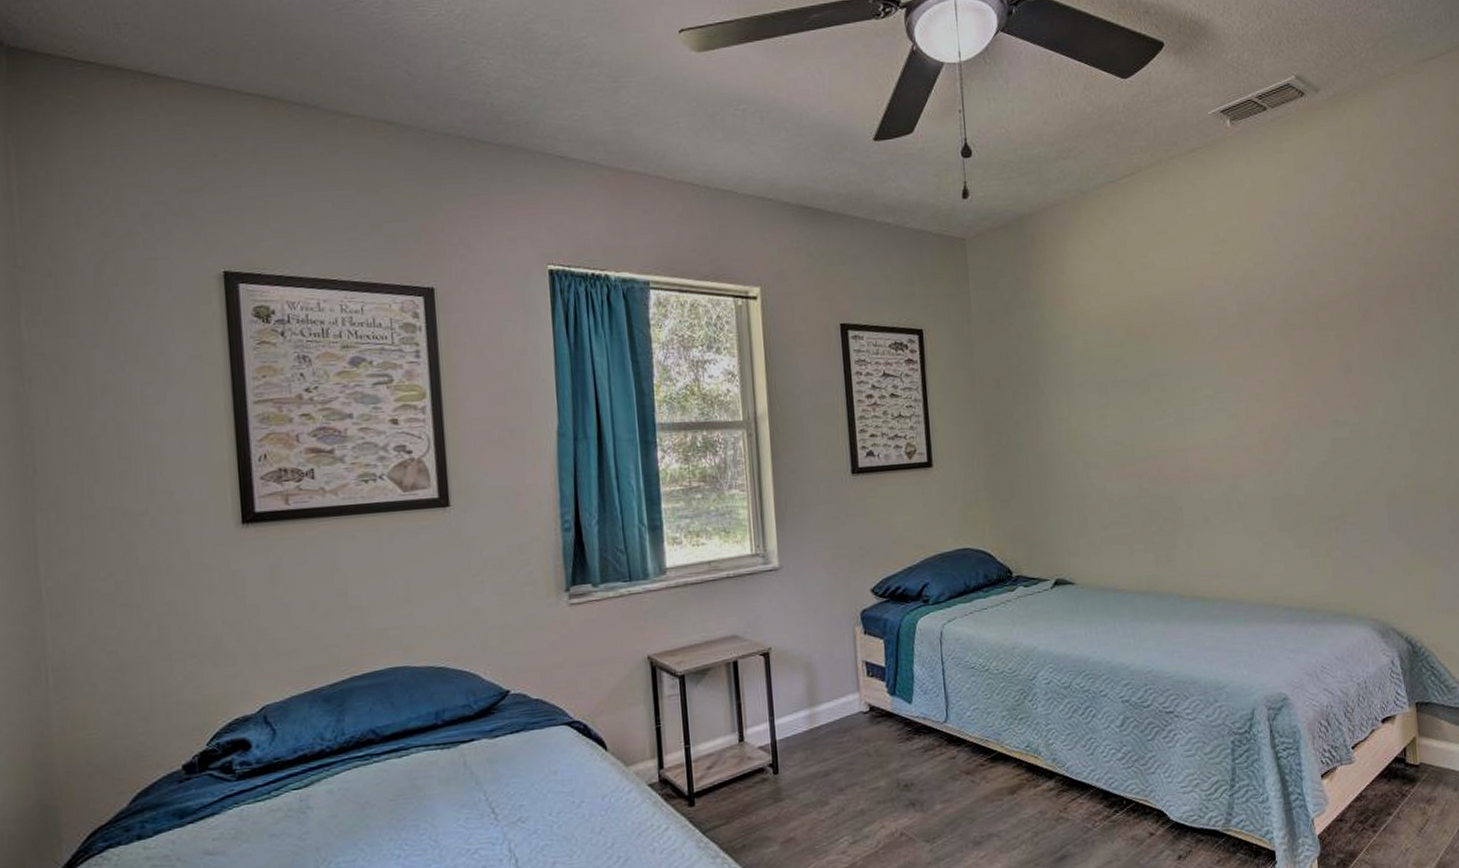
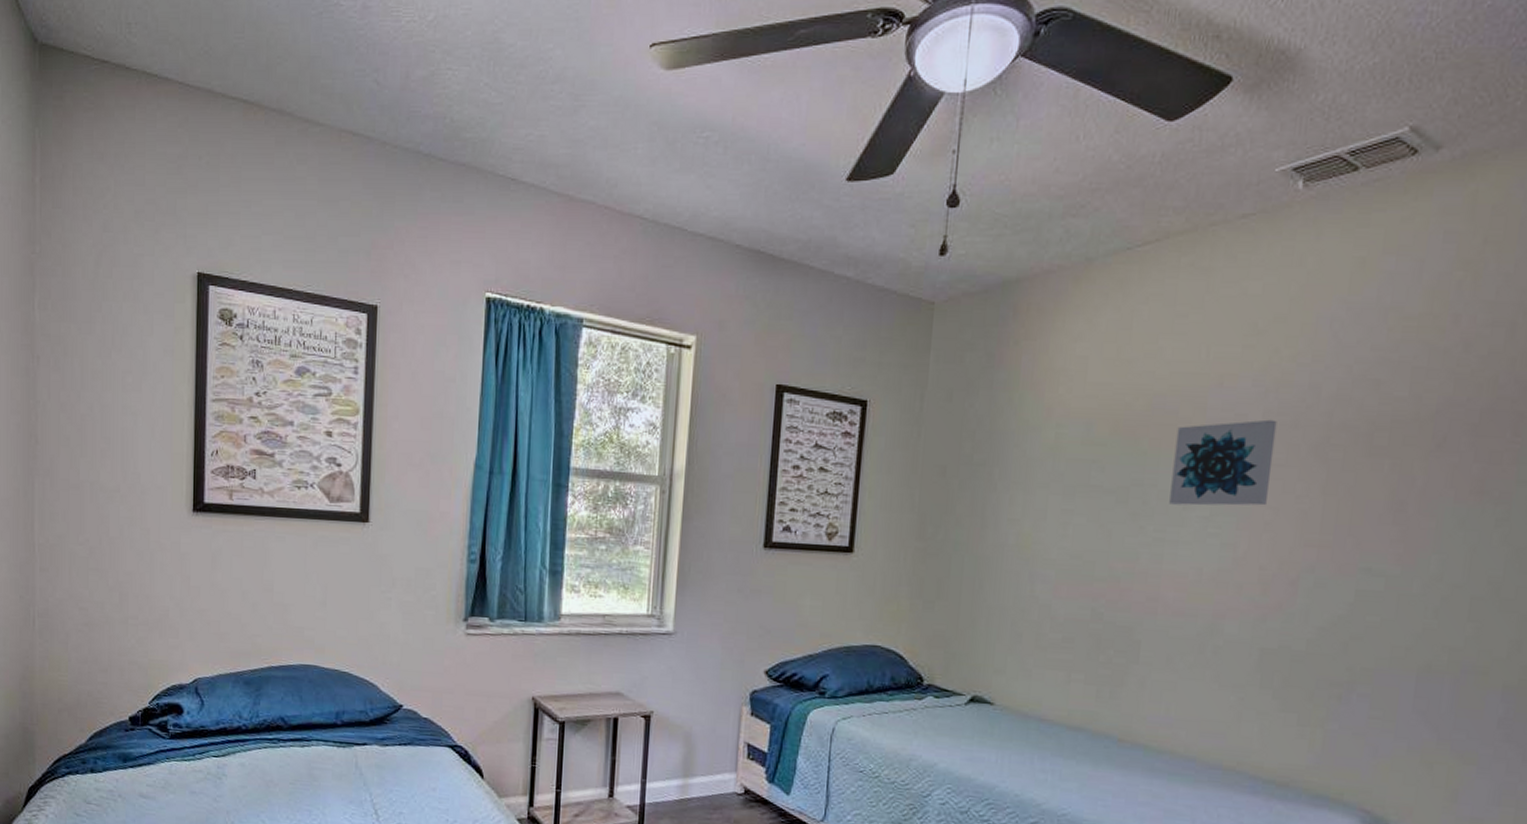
wall art: none [1176,310,1253,389] -> present [1169,419,1277,506]

